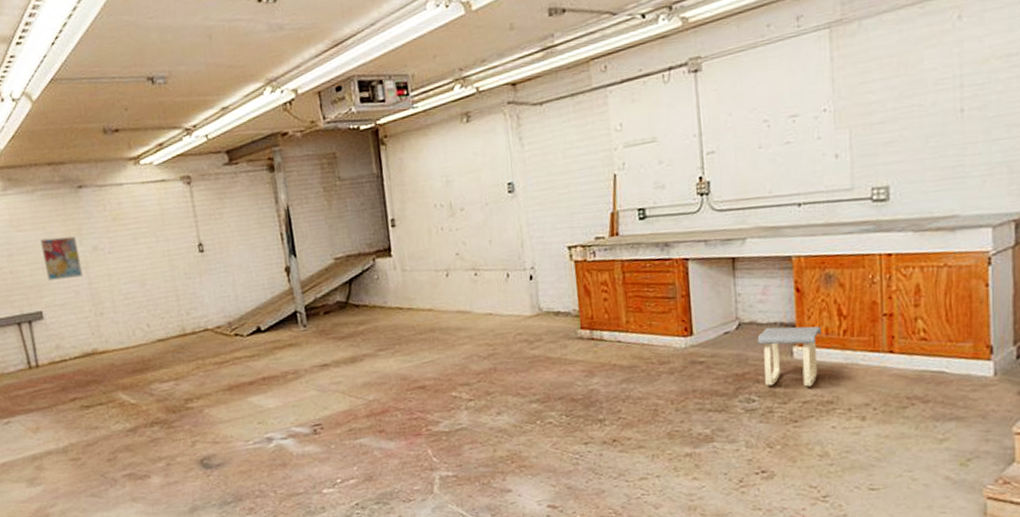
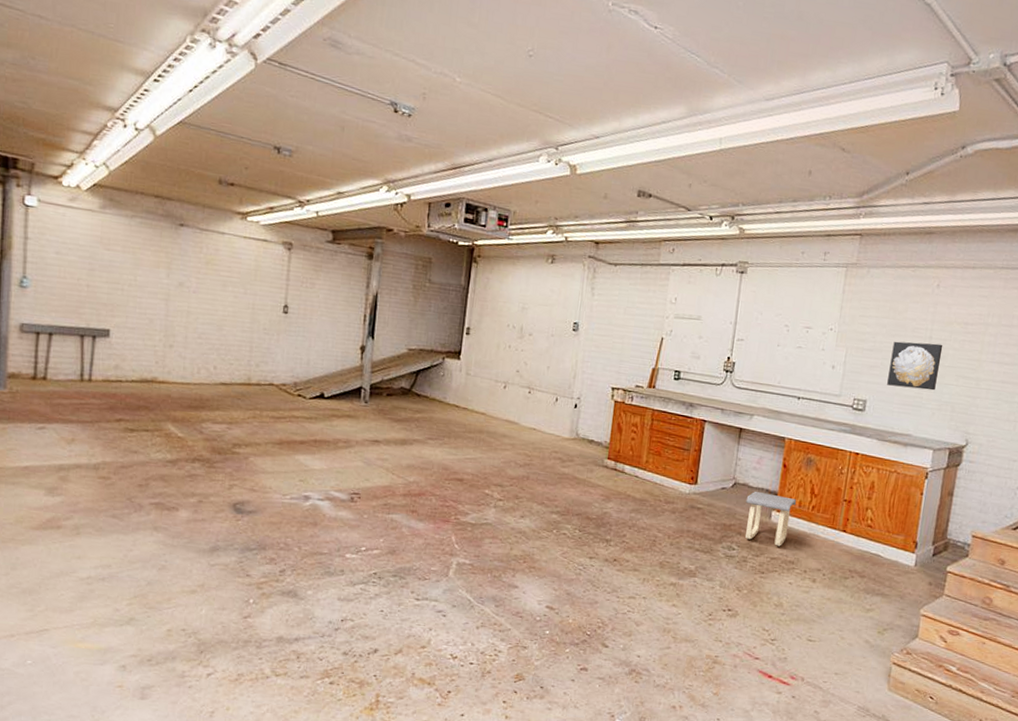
wall art: present [40,236,83,281] -> none [124,263,165,307]
wall art: none [911,90,982,161] -> present [887,341,943,391]

